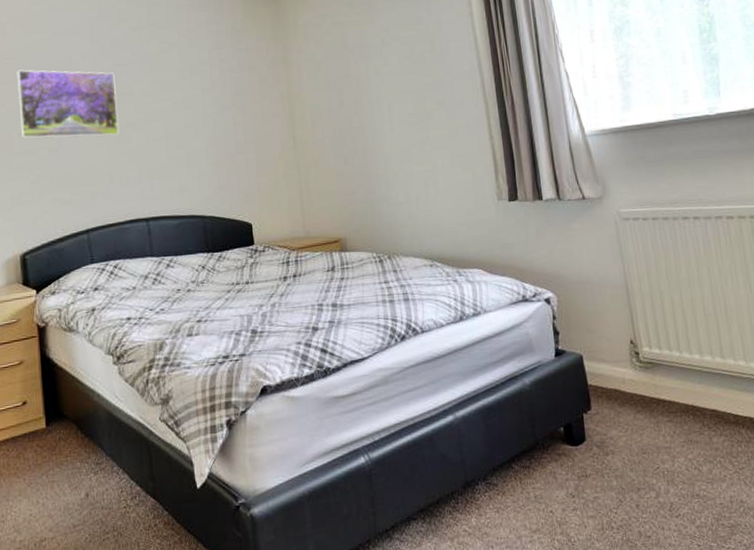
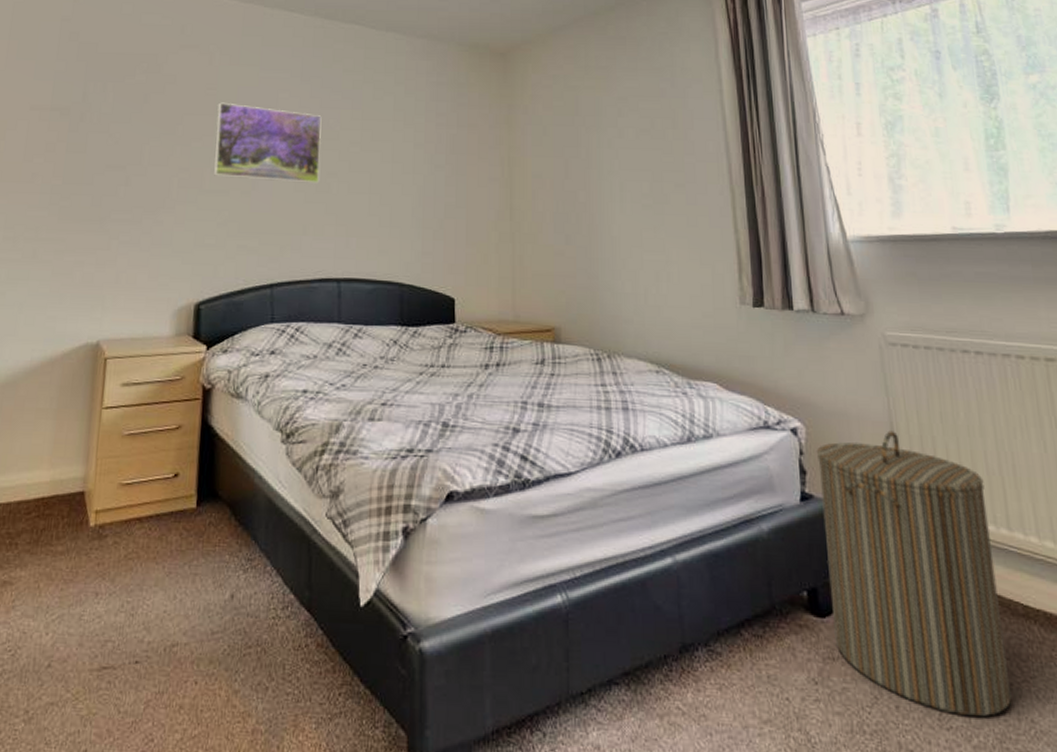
laundry hamper: none [566,290,726,505] -> present [816,431,1012,716]

